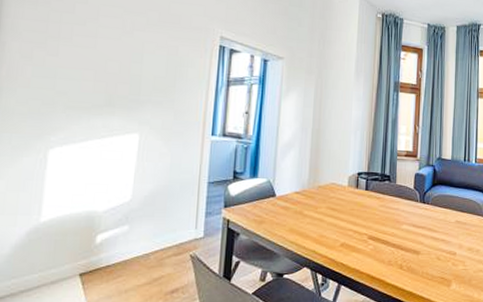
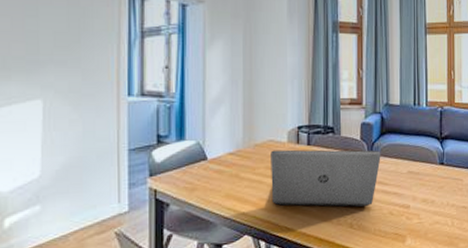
laptop: none [330,192,432,251] -> present [271,149,381,207]

